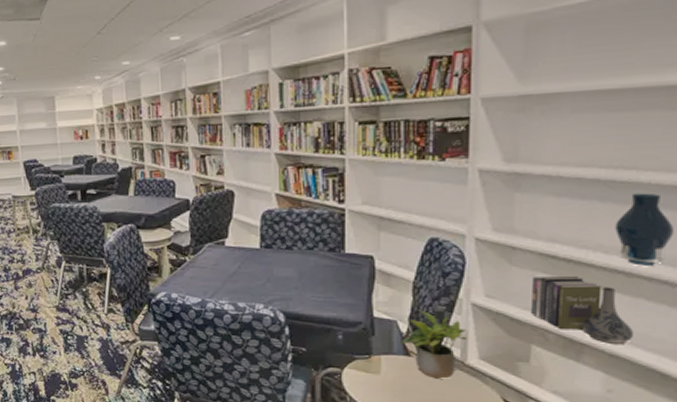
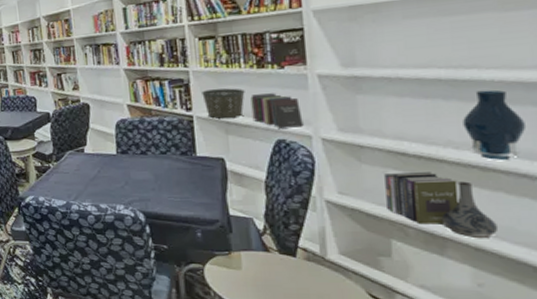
basket: none [357,180,402,214] -> present [202,88,245,119]
potted plant: present [399,310,468,379] -> none [257,207,325,274]
books: none [407,187,459,226] -> present [250,93,304,128]

